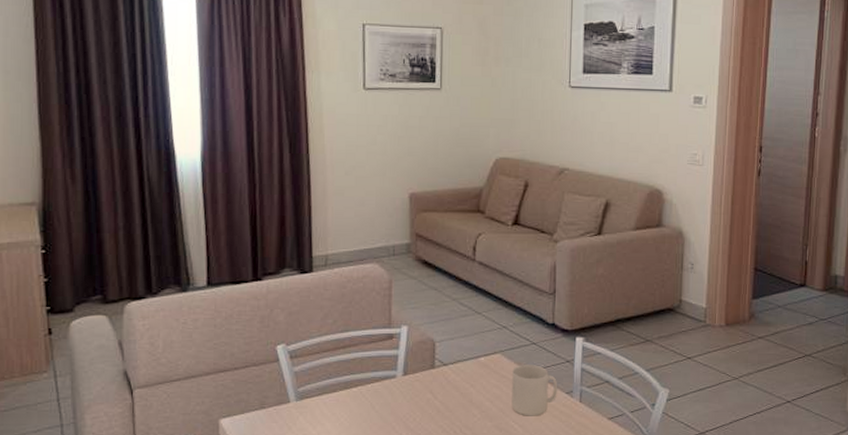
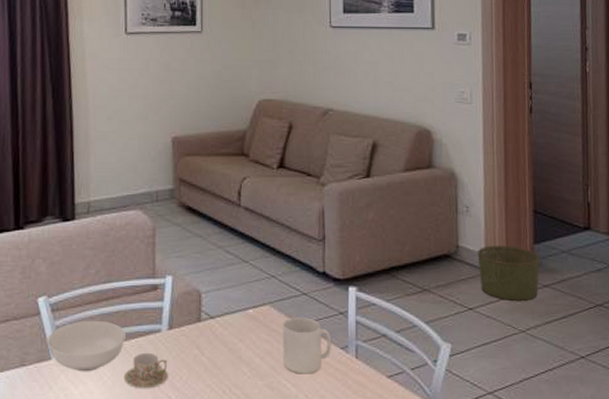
bowl: none [286,366,363,413] -> present [47,320,127,371]
teacup: none [359,396,403,429] -> present [123,352,169,389]
basket: none [698,300,757,351] -> present [477,245,540,301]

